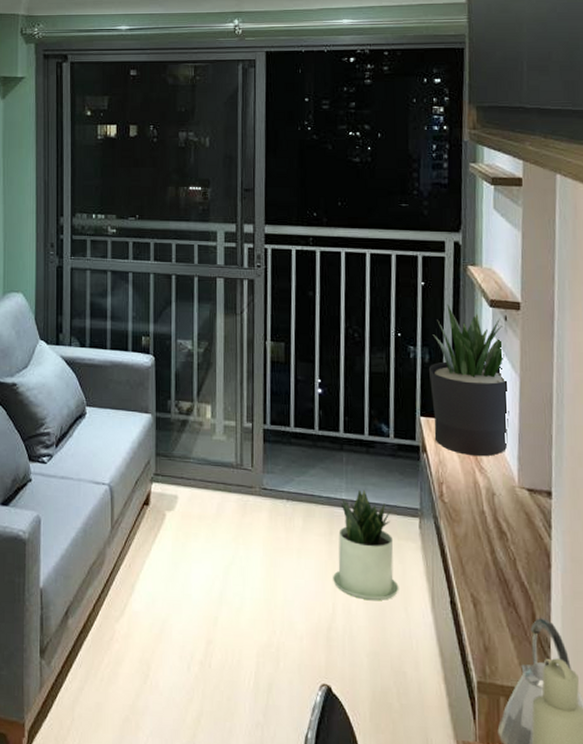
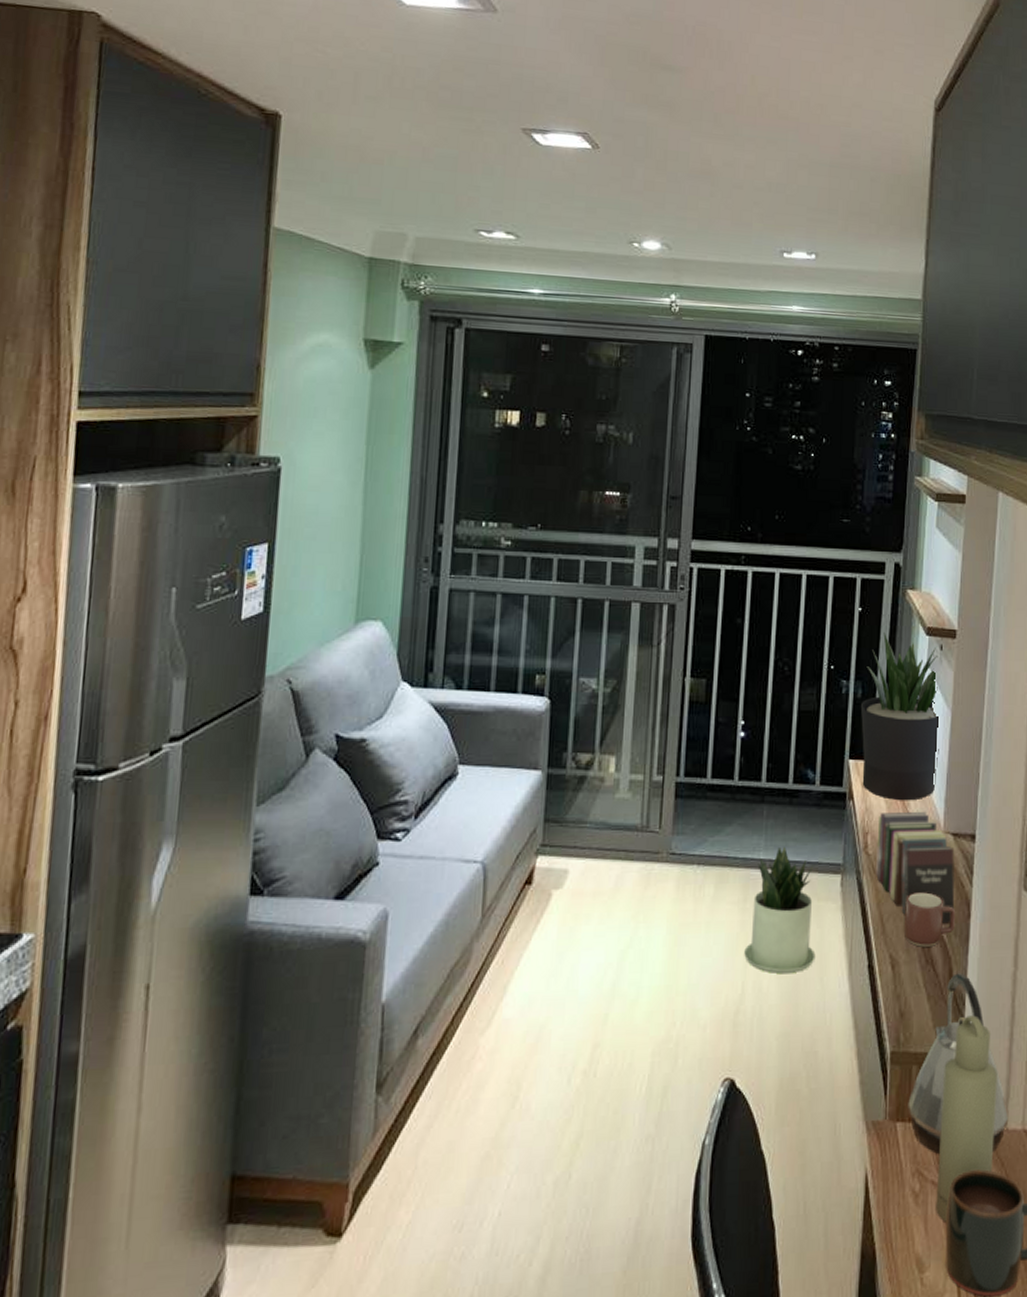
books: none [451,466,533,570] -> present [876,811,955,922]
mug: none [483,540,536,591] -> present [905,892,956,947]

